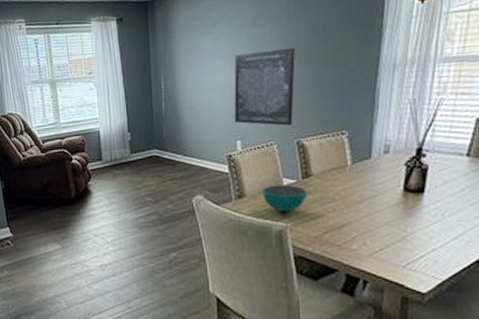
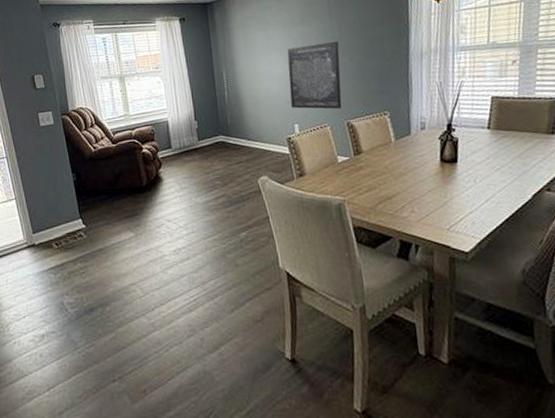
bowl: present [262,185,307,213] -> none [320,162,360,187]

